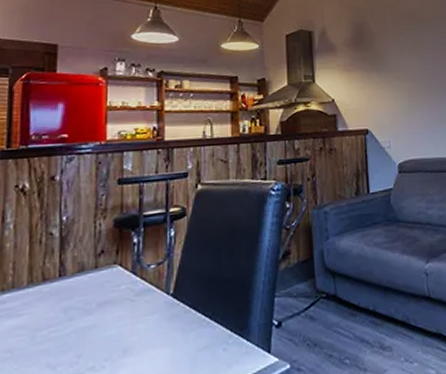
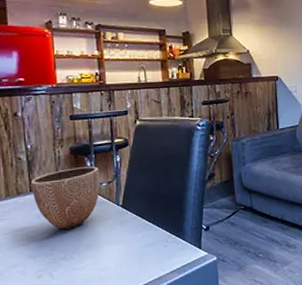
decorative bowl: none [61,243,148,328] -> present [30,166,101,230]

